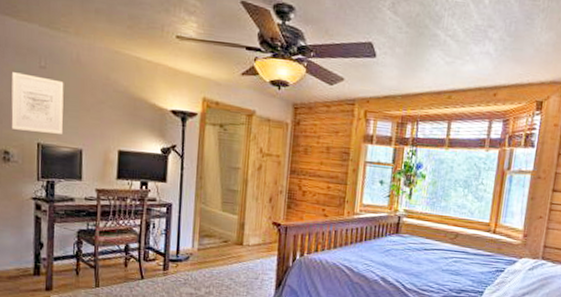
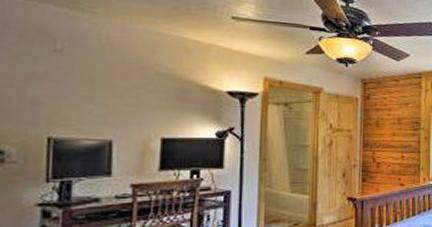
wall art: present [11,72,64,134] -> none [8,57,88,125]

